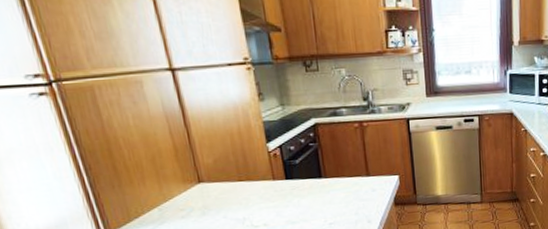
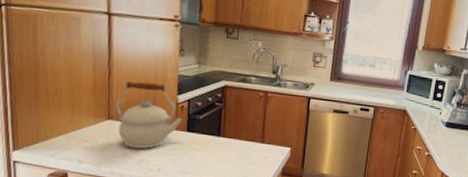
kettle: none [203,133,279,208] -> present [116,81,183,149]

